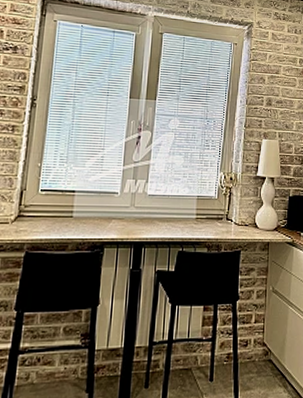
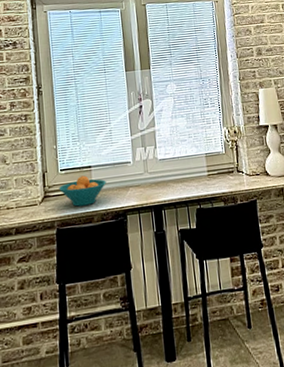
fruit bowl: none [36,199,88,231] -> present [59,175,106,207]

